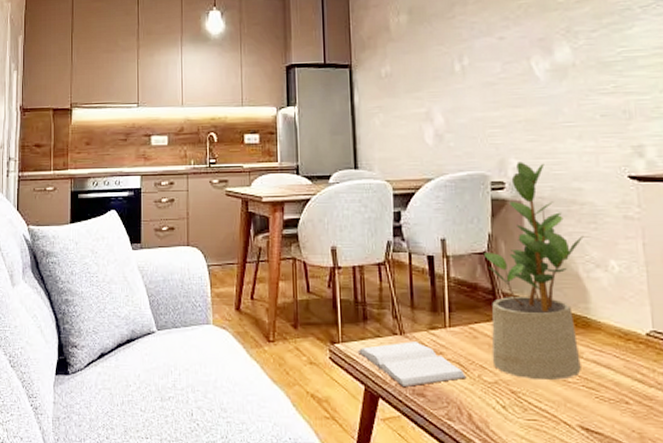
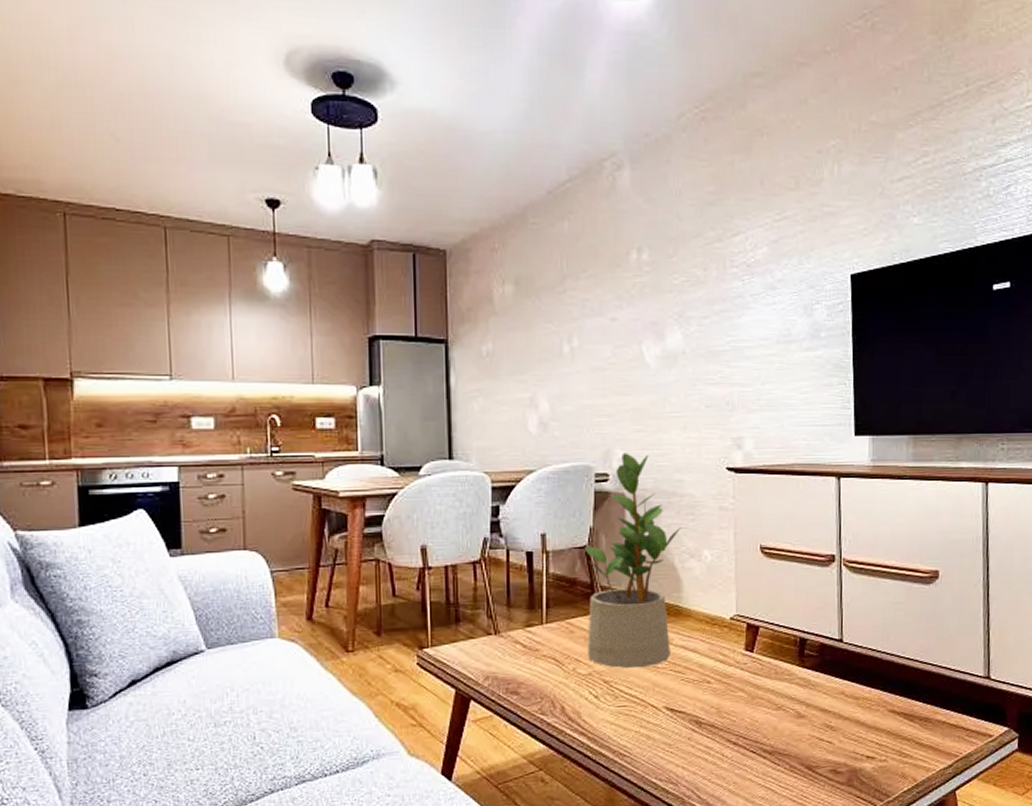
book: present [357,341,467,387] -> none [448,640,562,686]

